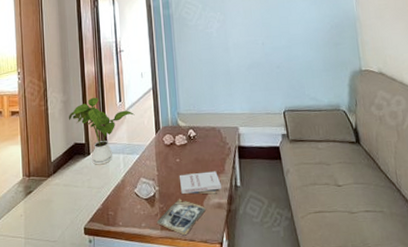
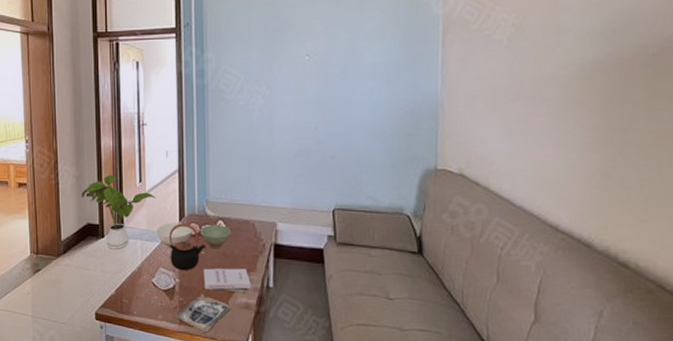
bowl: none [136,135,167,158] -> present [157,223,192,247]
teapot: none [147,135,181,178] -> present [168,223,207,270]
bowl: none [174,134,200,156] -> present [200,225,230,249]

